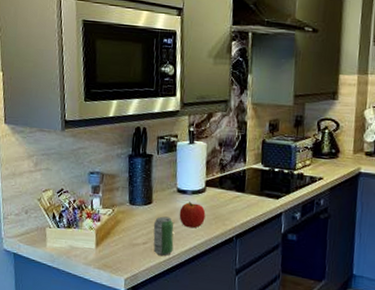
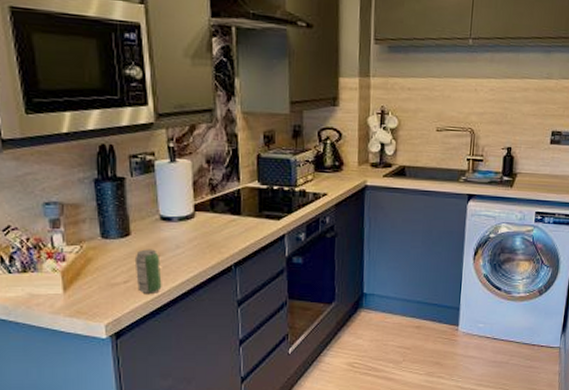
apple: present [179,201,206,228] -> none [165,230,197,260]

